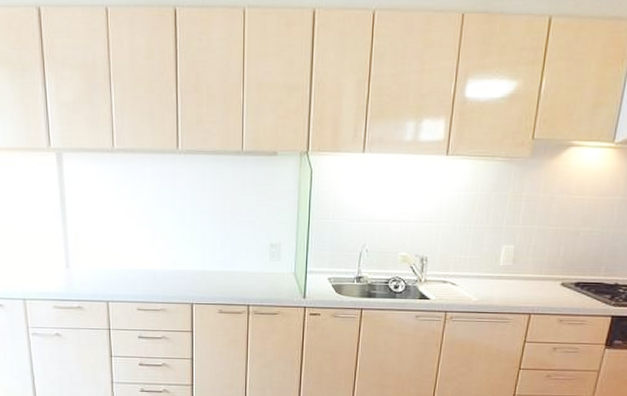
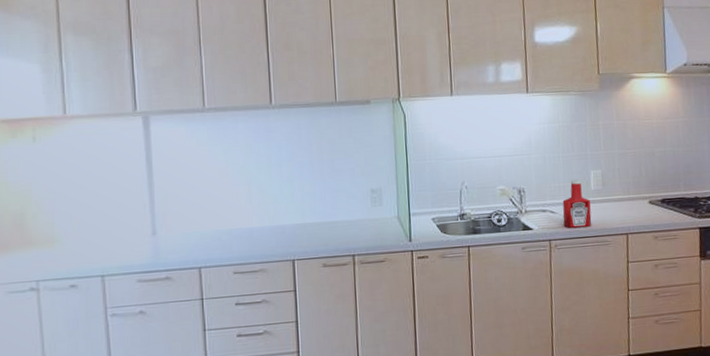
ketchup bottle: none [463,252,497,302] -> present [562,179,592,228]

